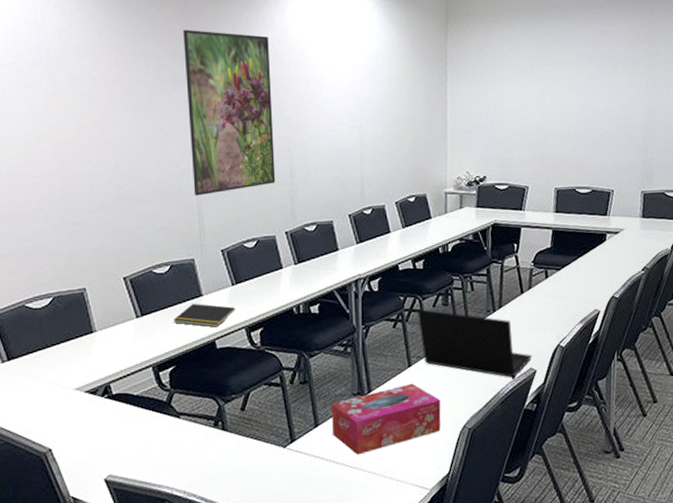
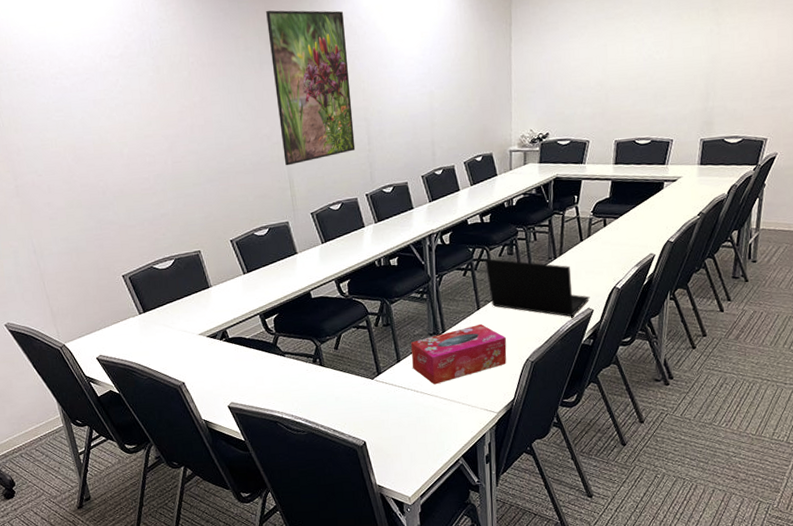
notepad: present [173,303,235,328] -> none [274,260,326,280]

